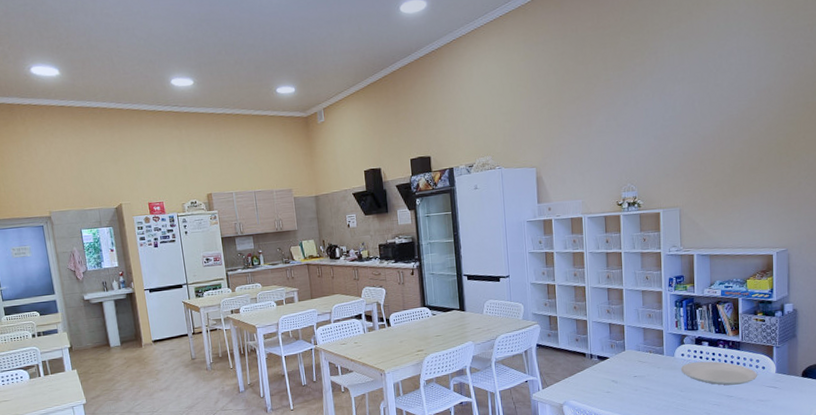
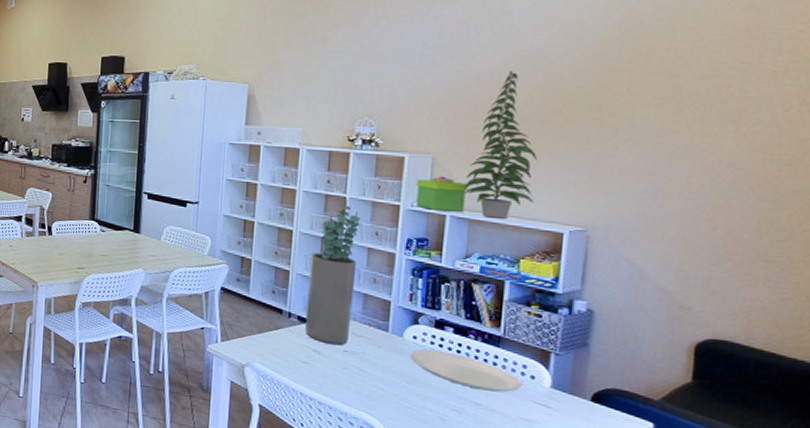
vase: none [601,253,637,374] -> present [305,199,360,346]
decorative box: none [670,223,706,252] -> present [416,176,468,212]
plant: none [704,132,752,252] -> present [464,70,538,219]

